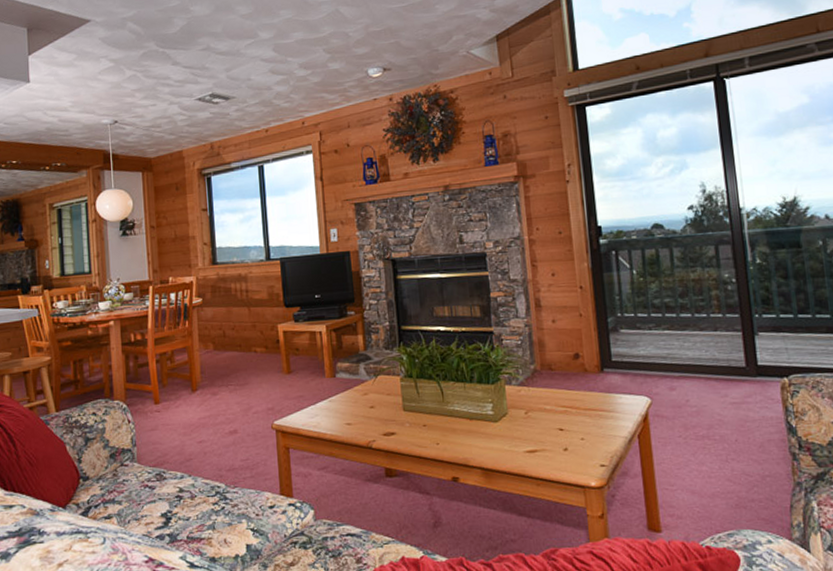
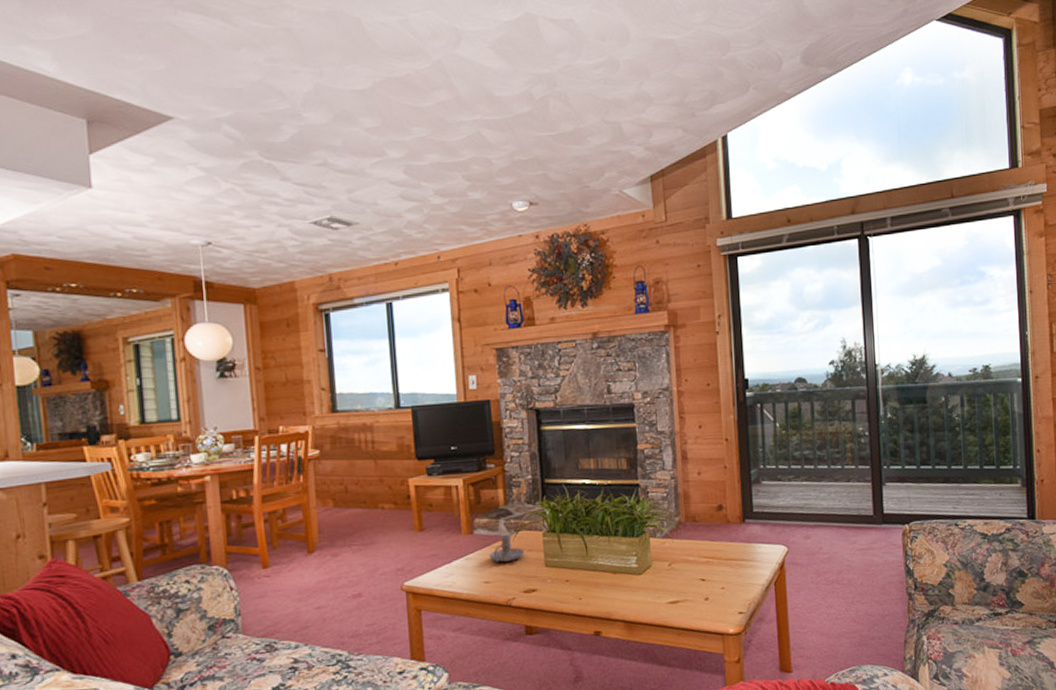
candle holder: none [350,379,384,405] -> present [489,535,525,562]

